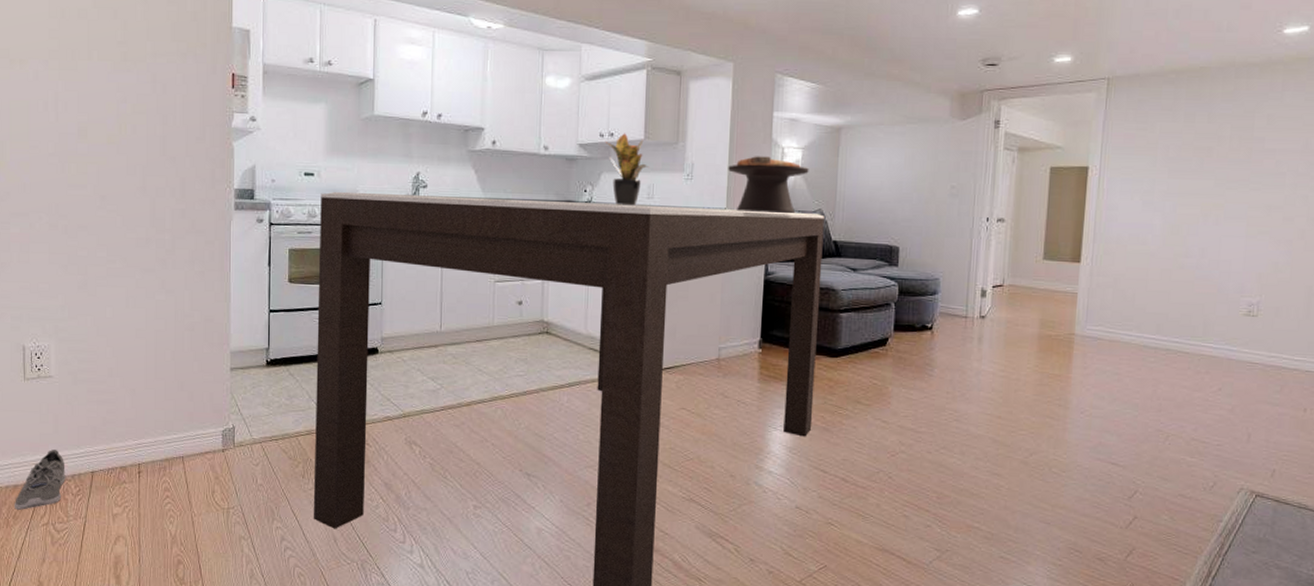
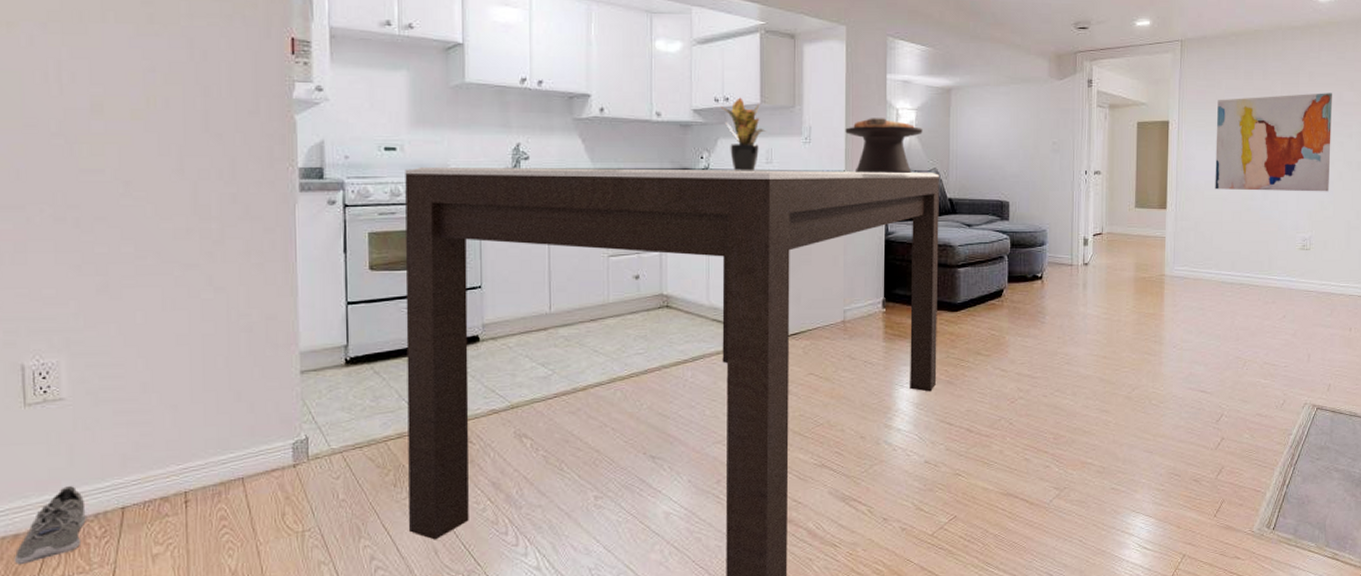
wall art: none [1141,139,1297,252] -> present [1215,93,1332,192]

